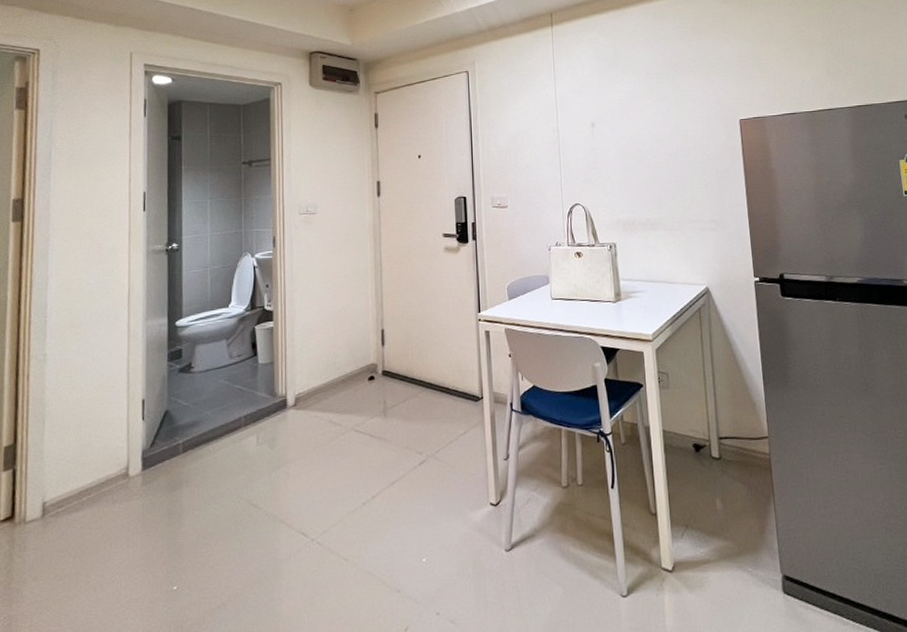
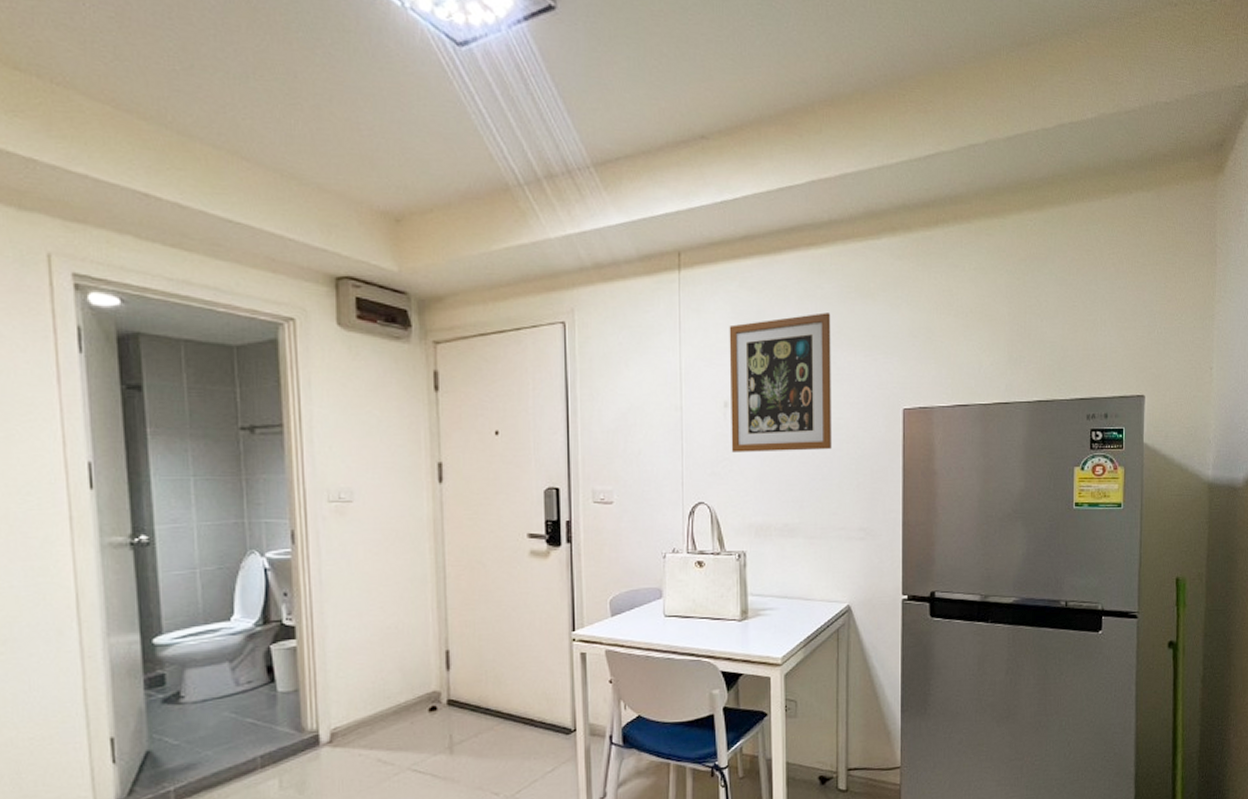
wall art: none [592,48,682,162] -> present [729,312,833,452]

